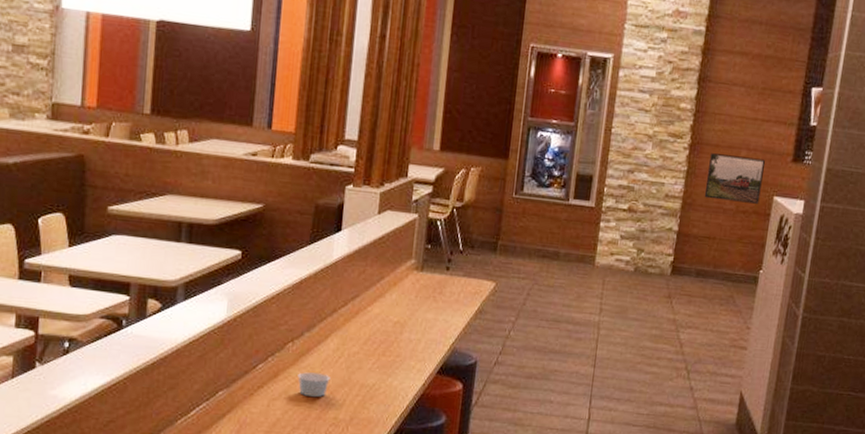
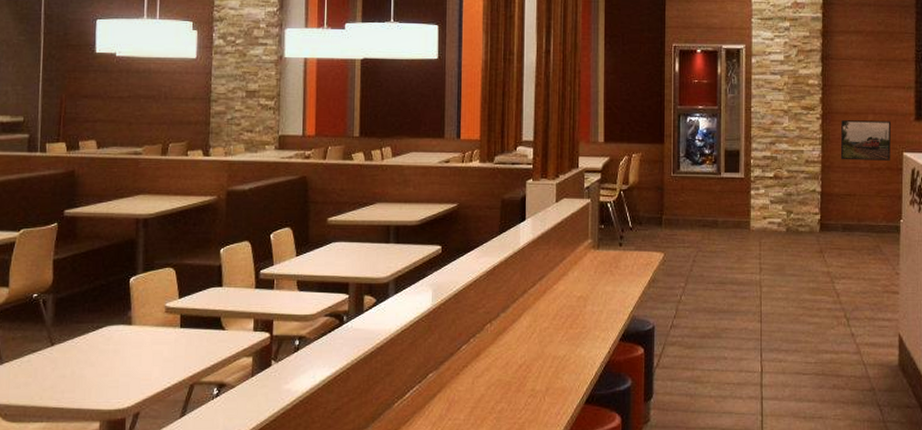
paper cup: present [297,372,331,397] -> none [497,349,526,371]

